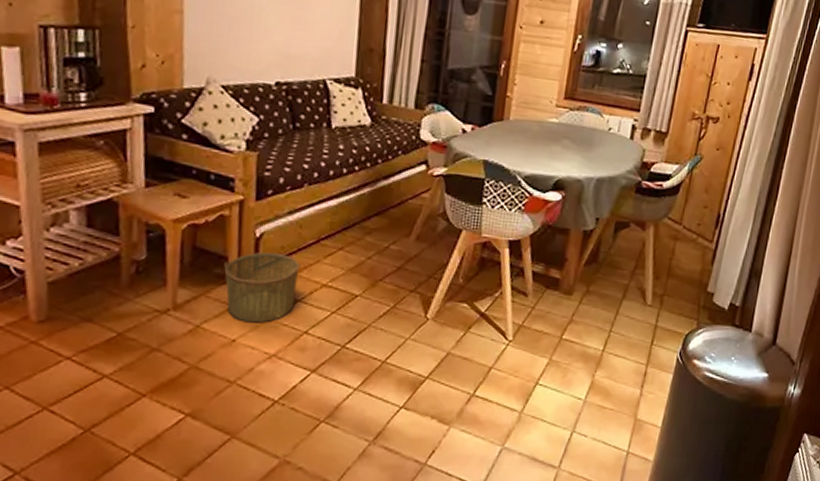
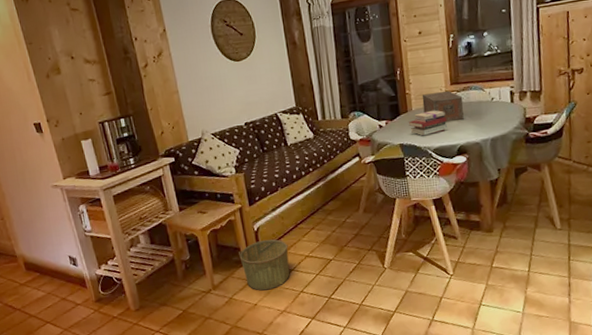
books: none [500,125,550,157] -> present [408,110,448,136]
decorative box: none [523,103,575,147] -> present [422,91,464,121]

